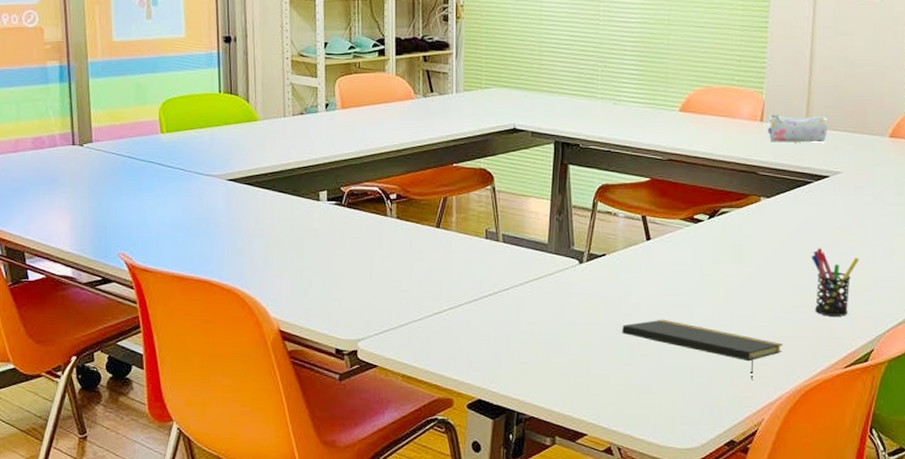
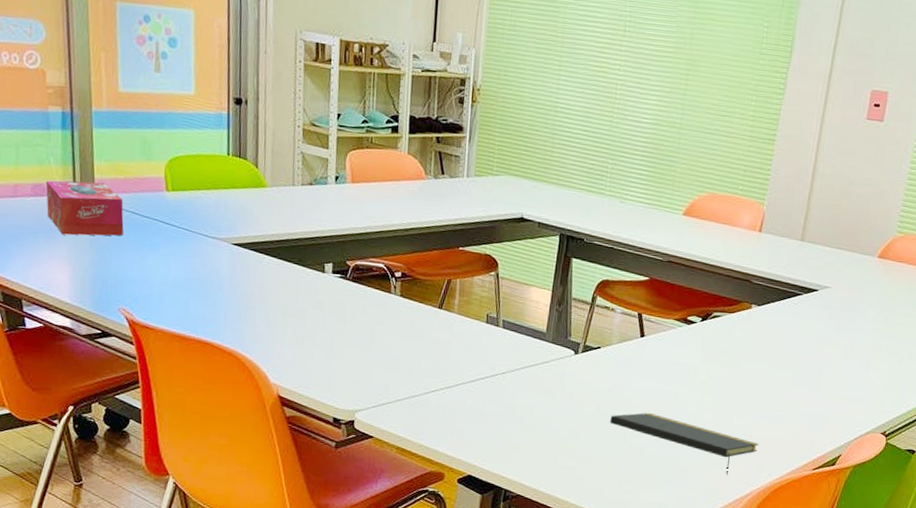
tissue box: none [45,131,121,185] -> present [45,180,124,236]
pencil case: present [768,115,828,143] -> none [765,226,823,258]
pen holder: present [812,248,860,317] -> none [792,357,838,423]

